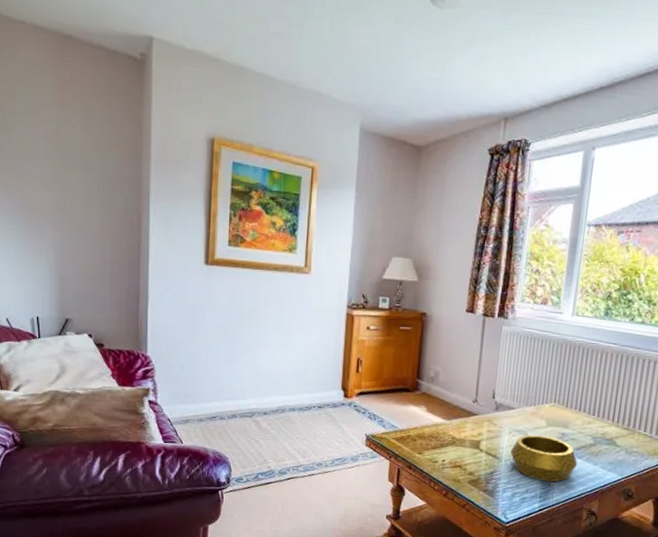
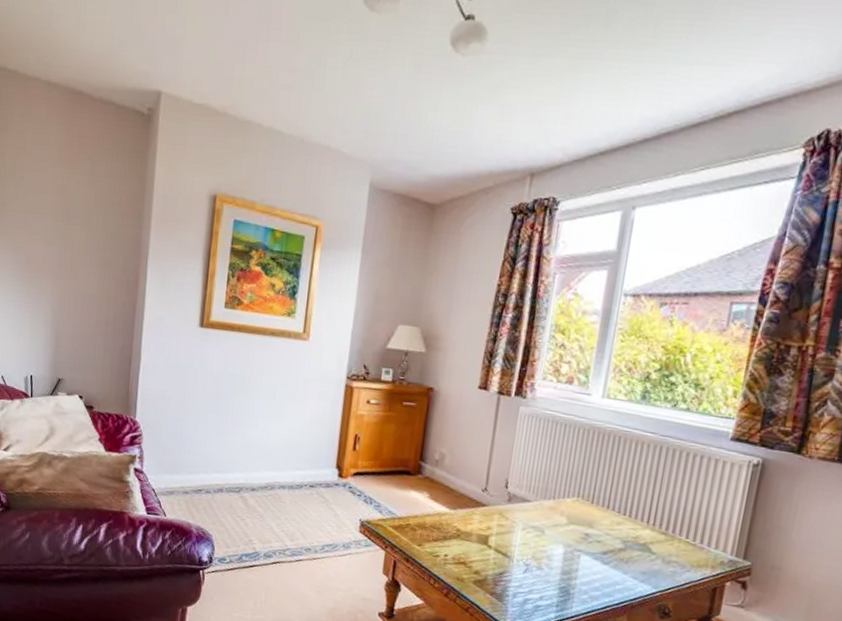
decorative bowl: present [510,434,578,482] -> none [523,532,603,590]

